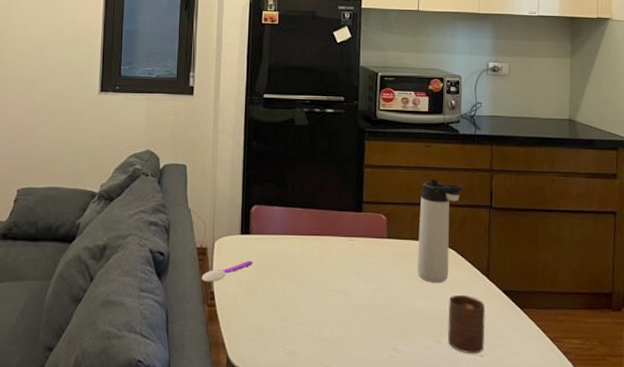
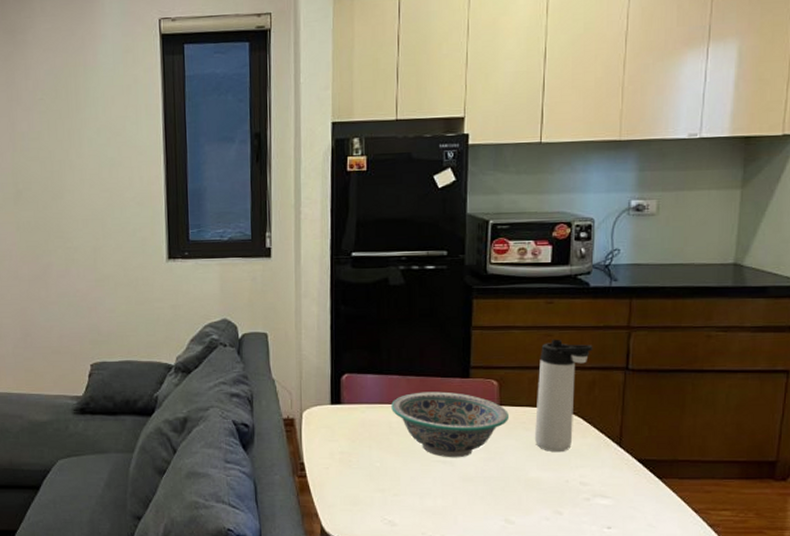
spoon: present [201,260,253,282] -> none [289,431,346,453]
decorative bowl: none [294,224,395,288] -> present [391,391,508,458]
cup: present [448,294,486,354] -> none [570,464,616,526]

